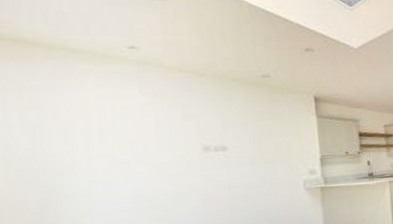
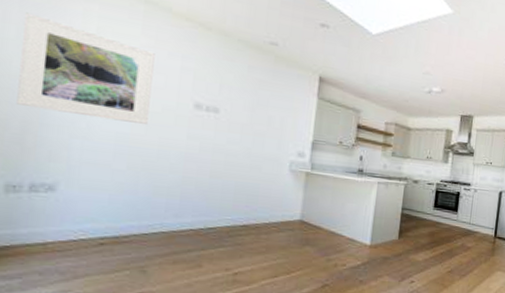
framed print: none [23,96,162,185] -> present [16,12,155,126]

